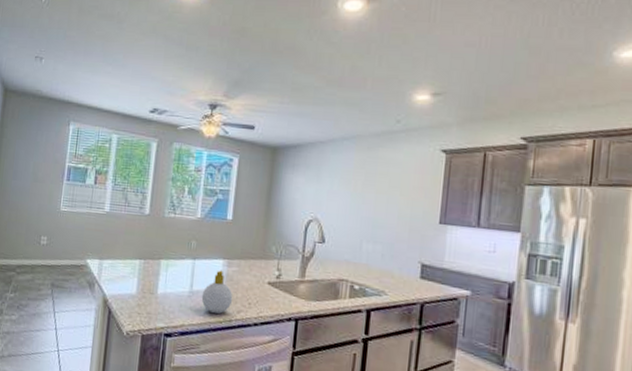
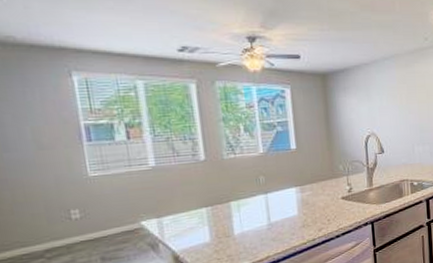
soap bottle: present [201,270,233,314] -> none [281,197,313,238]

